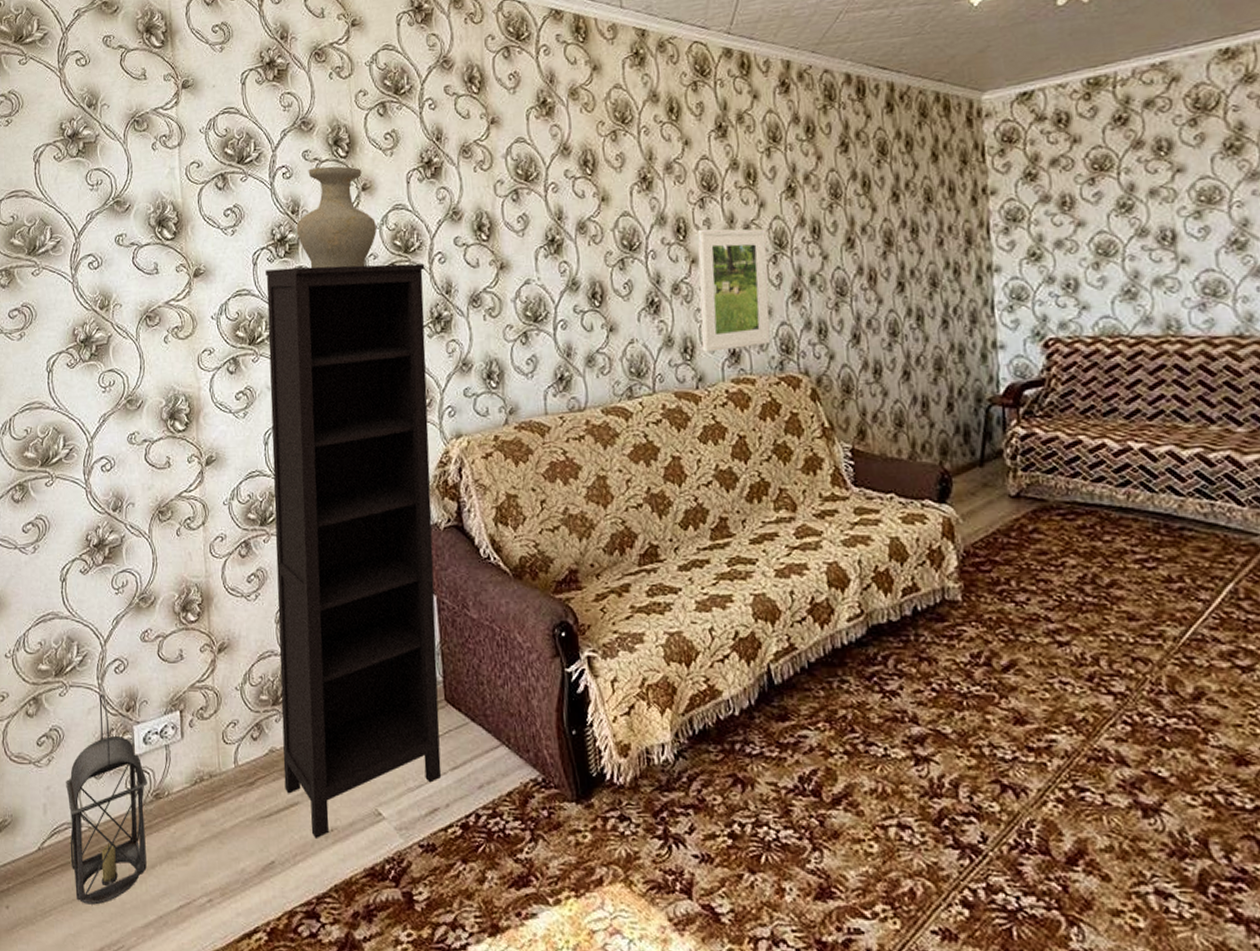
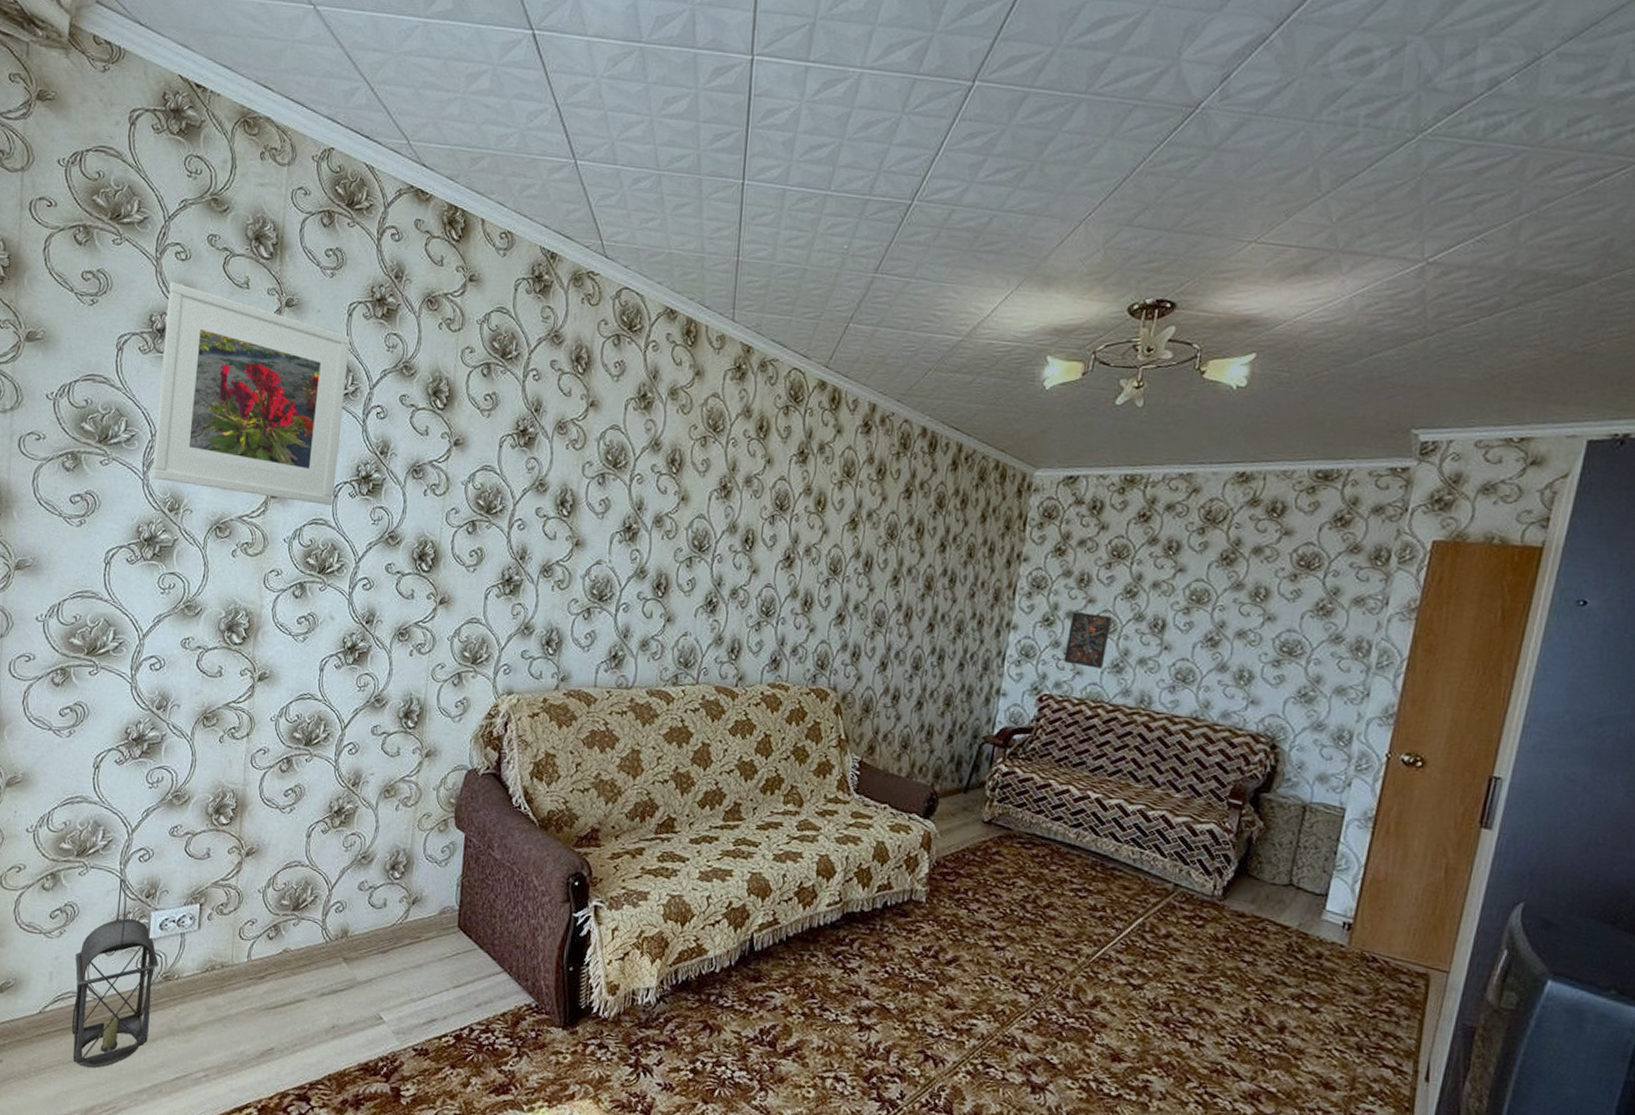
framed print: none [74,87,253,280] -> present [152,282,350,506]
bookcase: present [265,263,441,840] -> none [293,504,504,1034]
vase: present [296,166,377,269] -> none [382,413,463,519]
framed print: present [697,228,771,352] -> none [747,543,825,658]
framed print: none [1060,237,1113,300] -> present [1064,612,1112,669]

